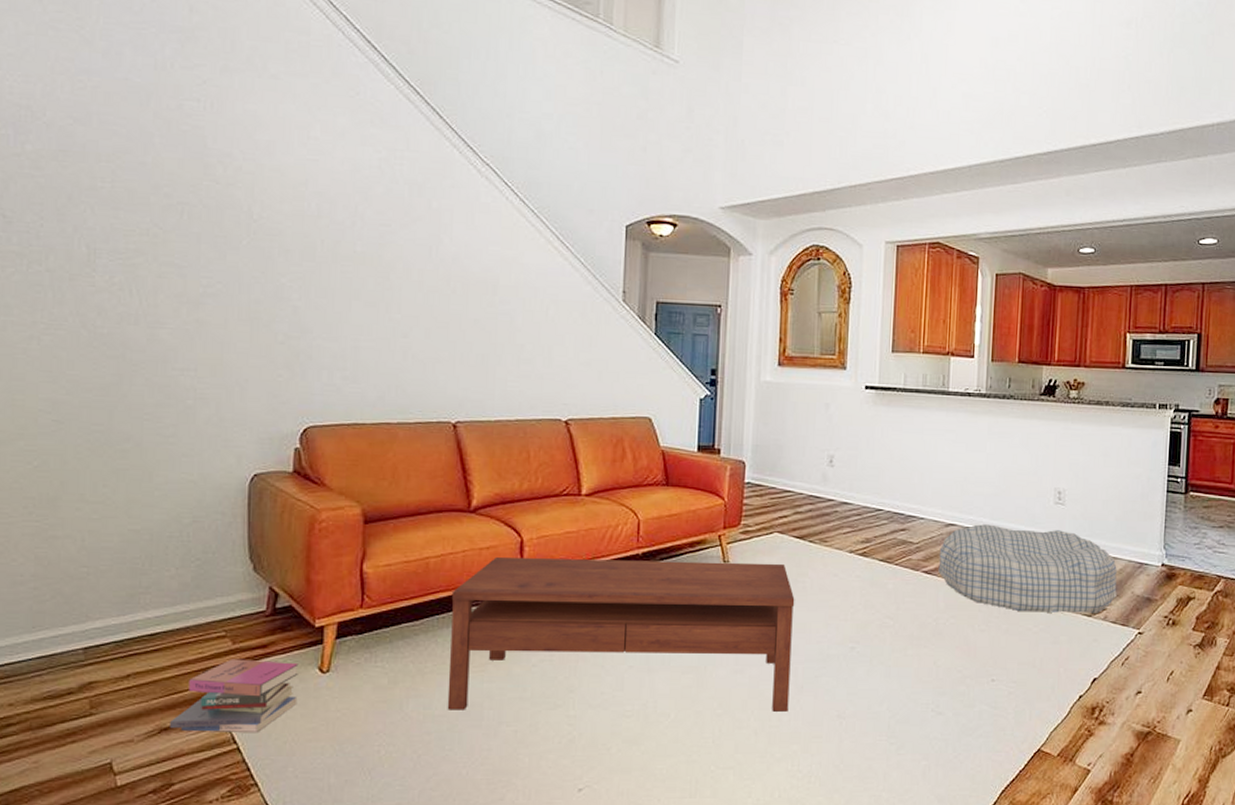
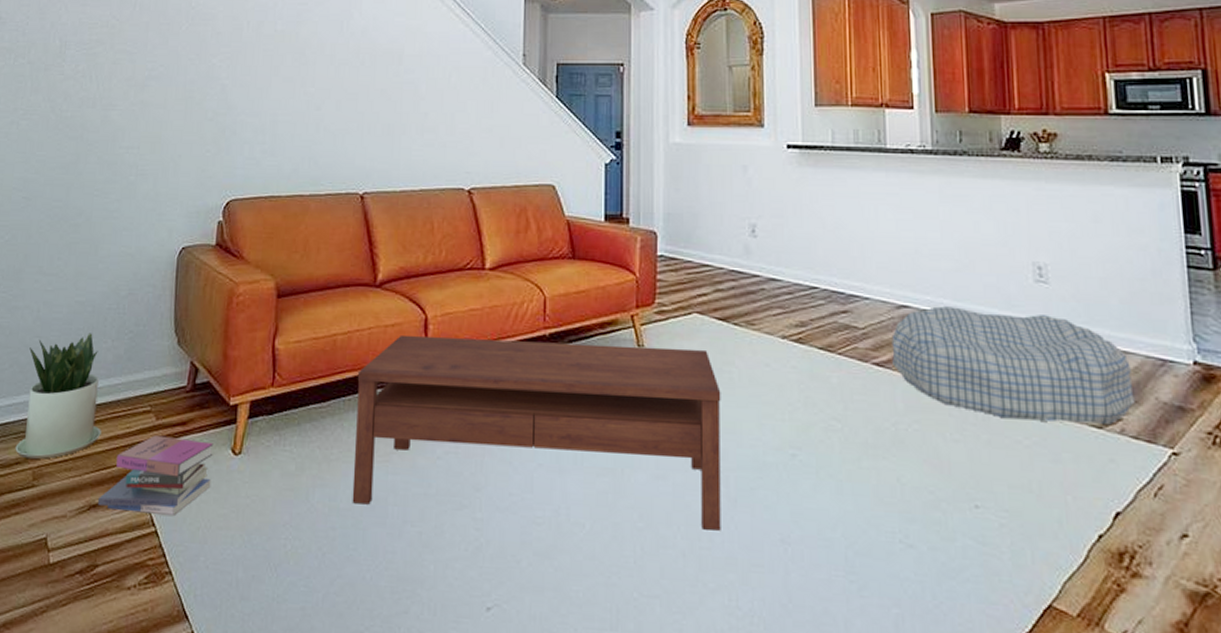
planter: none [66,561,169,688] -> present [15,333,101,459]

